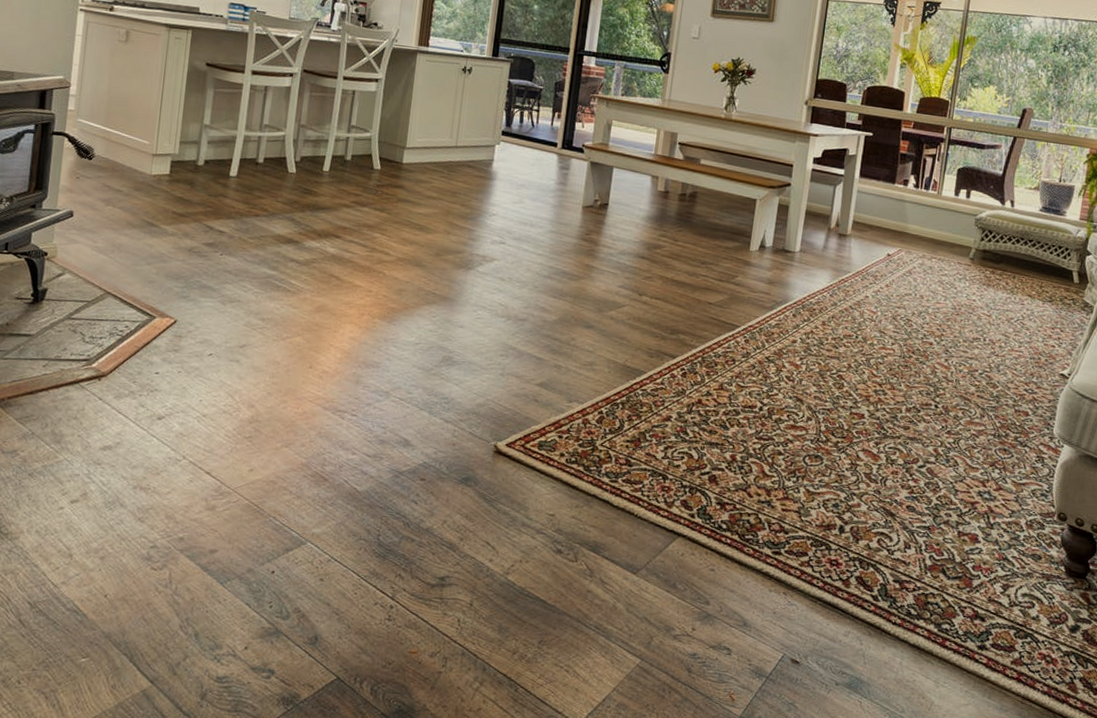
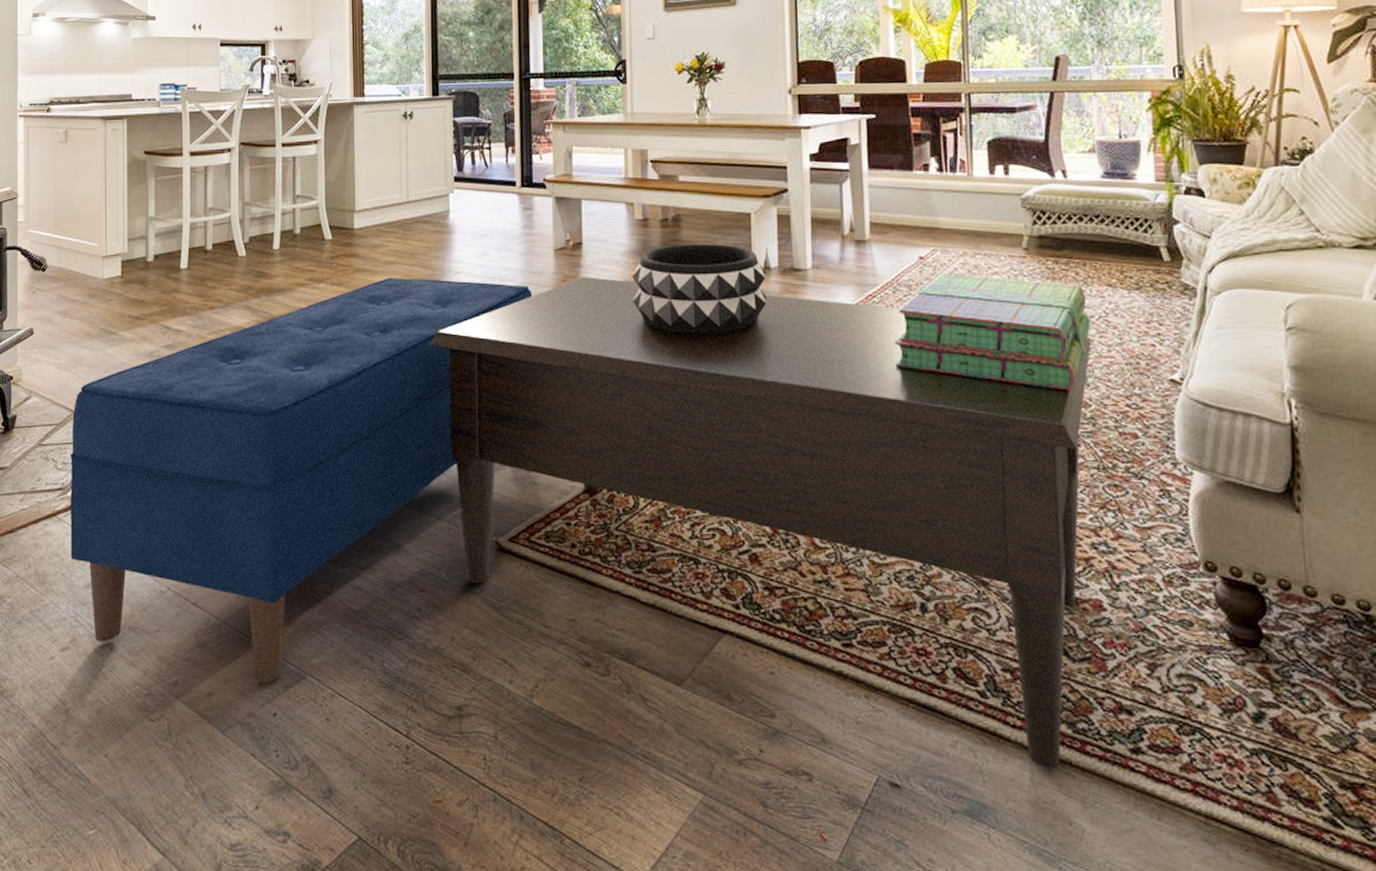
bench: none [89,210,558,546] -> present [70,278,533,683]
coffee table: none [458,233,1008,656] -> present [429,277,1092,768]
decorative bowl: none [644,216,762,296] -> present [632,244,767,335]
stack of books: none [853,270,1010,374] -> present [894,273,1091,391]

